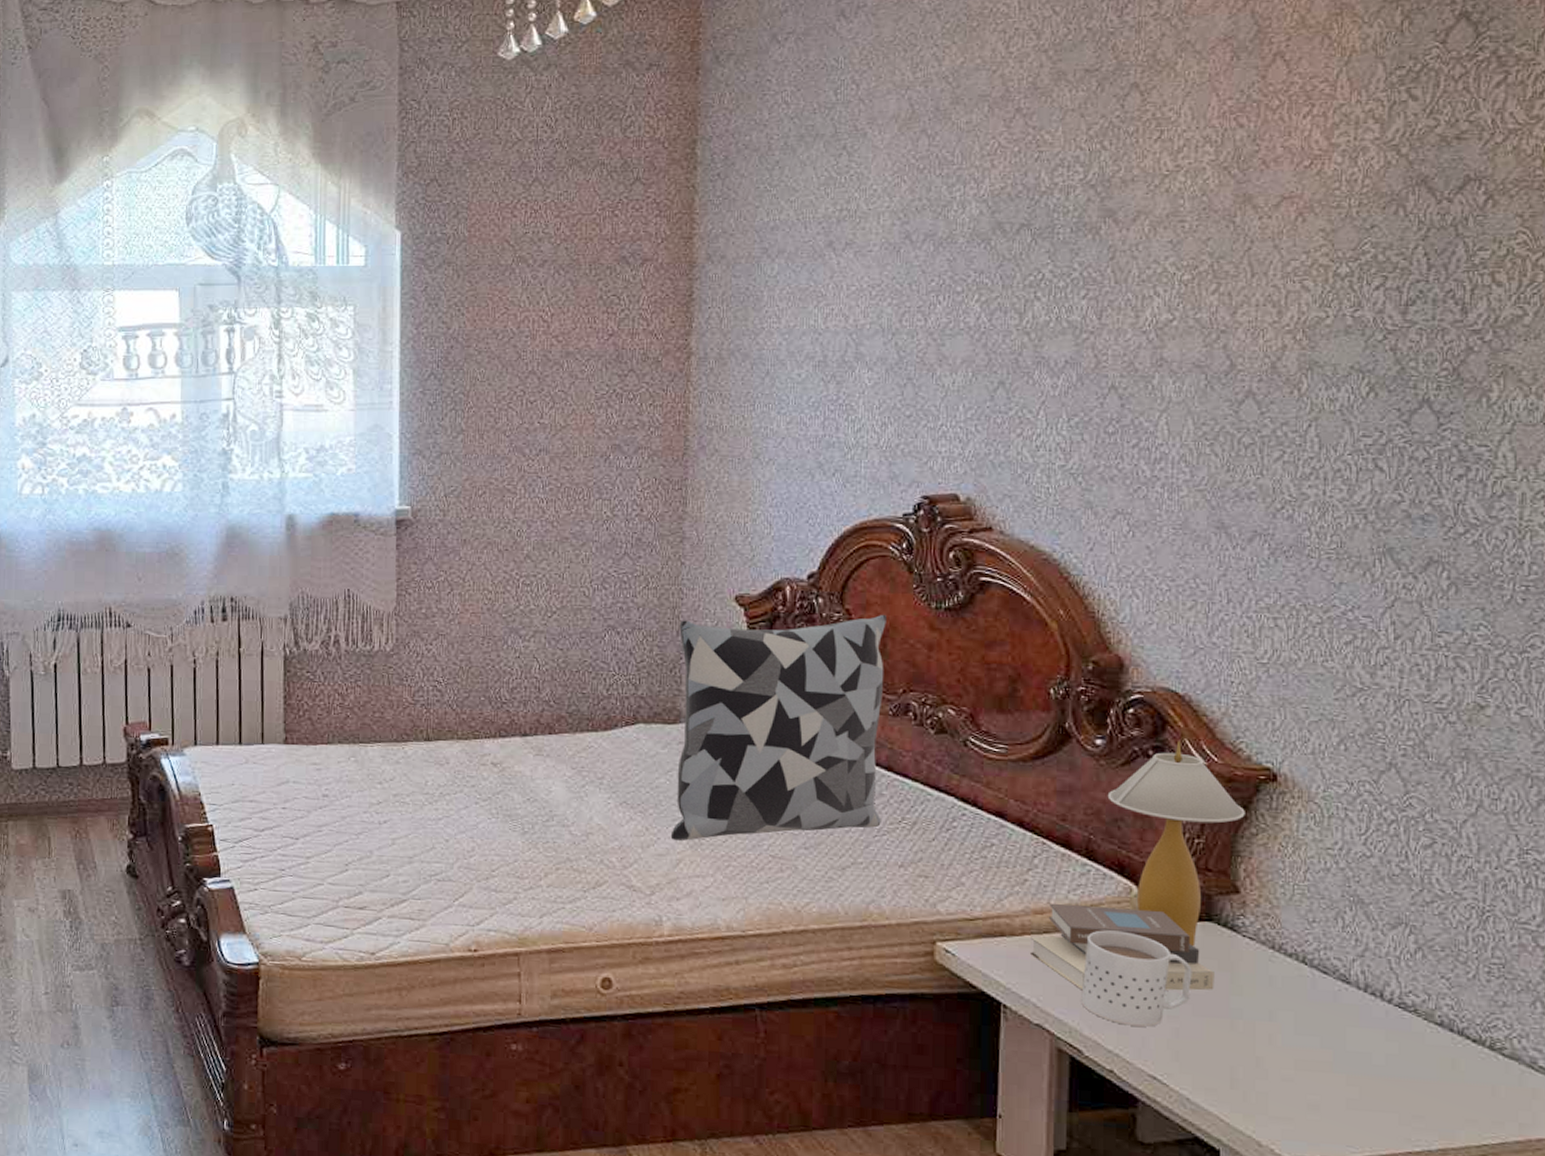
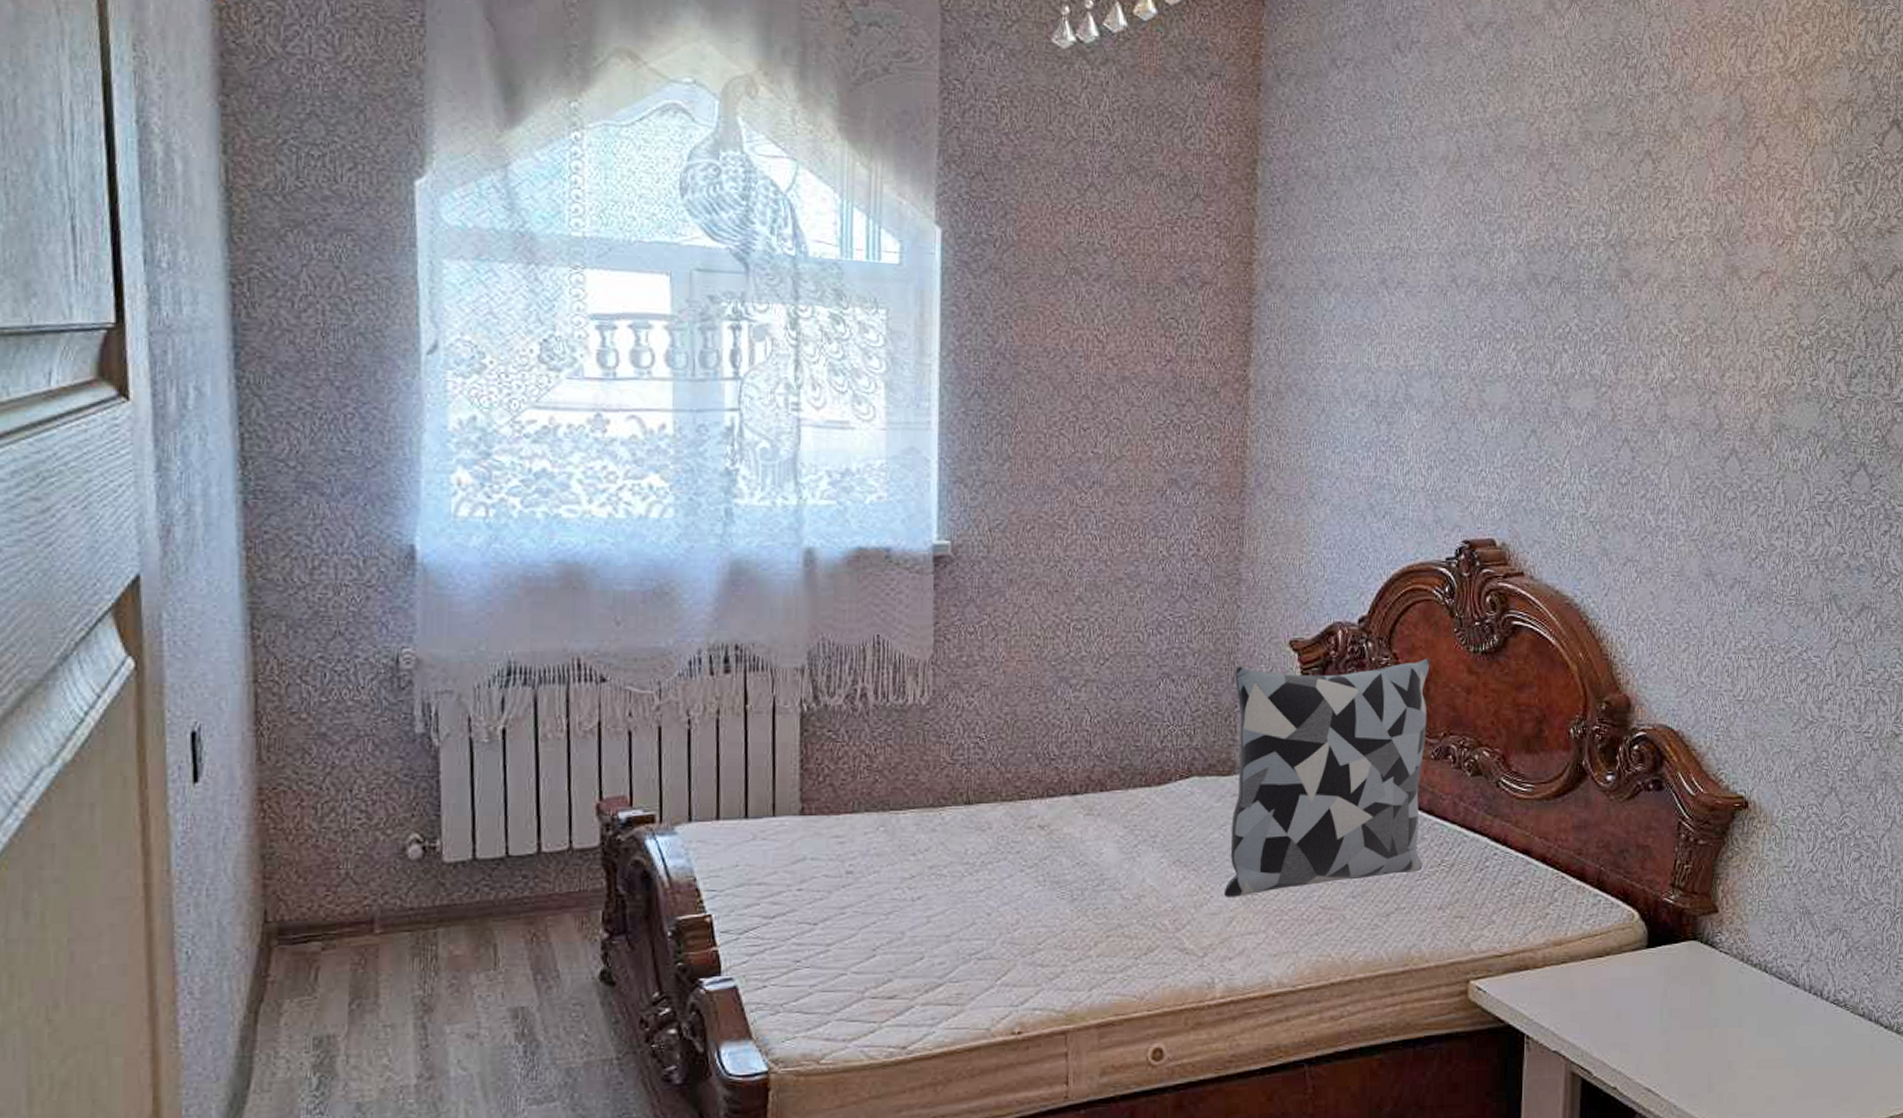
books: present [1029,903,1214,991] -> none [1549,933,1698,1015]
mug: present [1081,930,1192,1027] -> none [1591,955,1680,1044]
table lamp: present [1107,741,1245,947] -> none [1615,775,1724,965]

